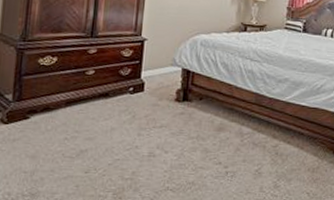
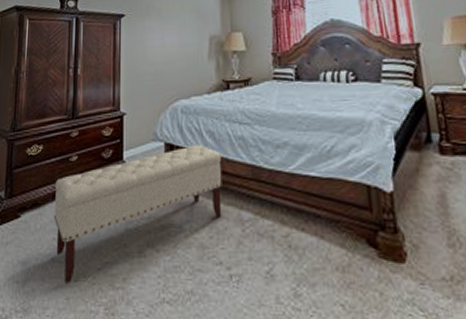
bench: none [66,73,232,175] -> present [53,145,222,285]

